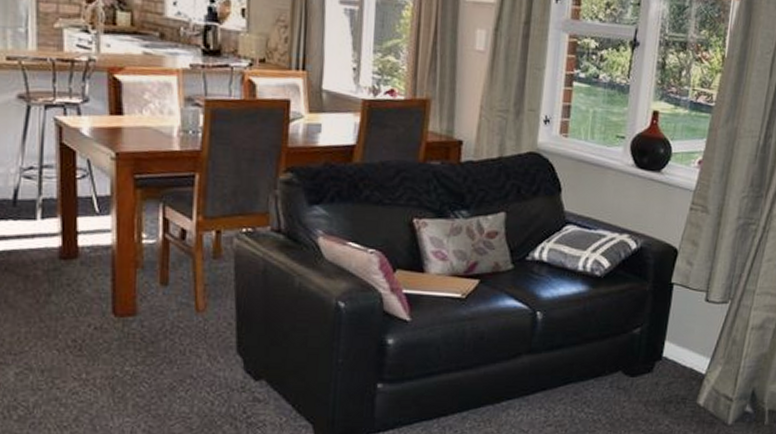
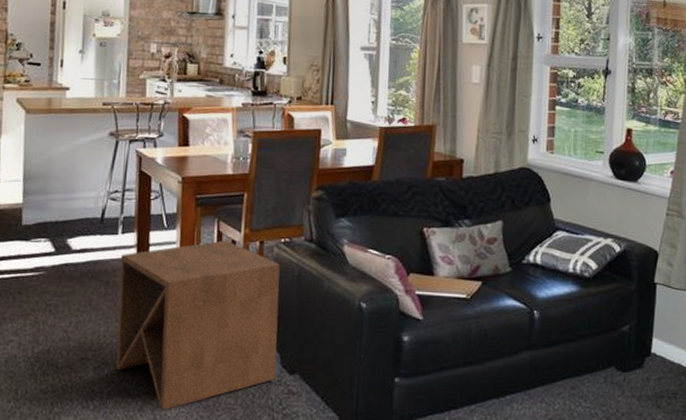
side table: none [41,229,241,420] -> present [116,240,280,410]

